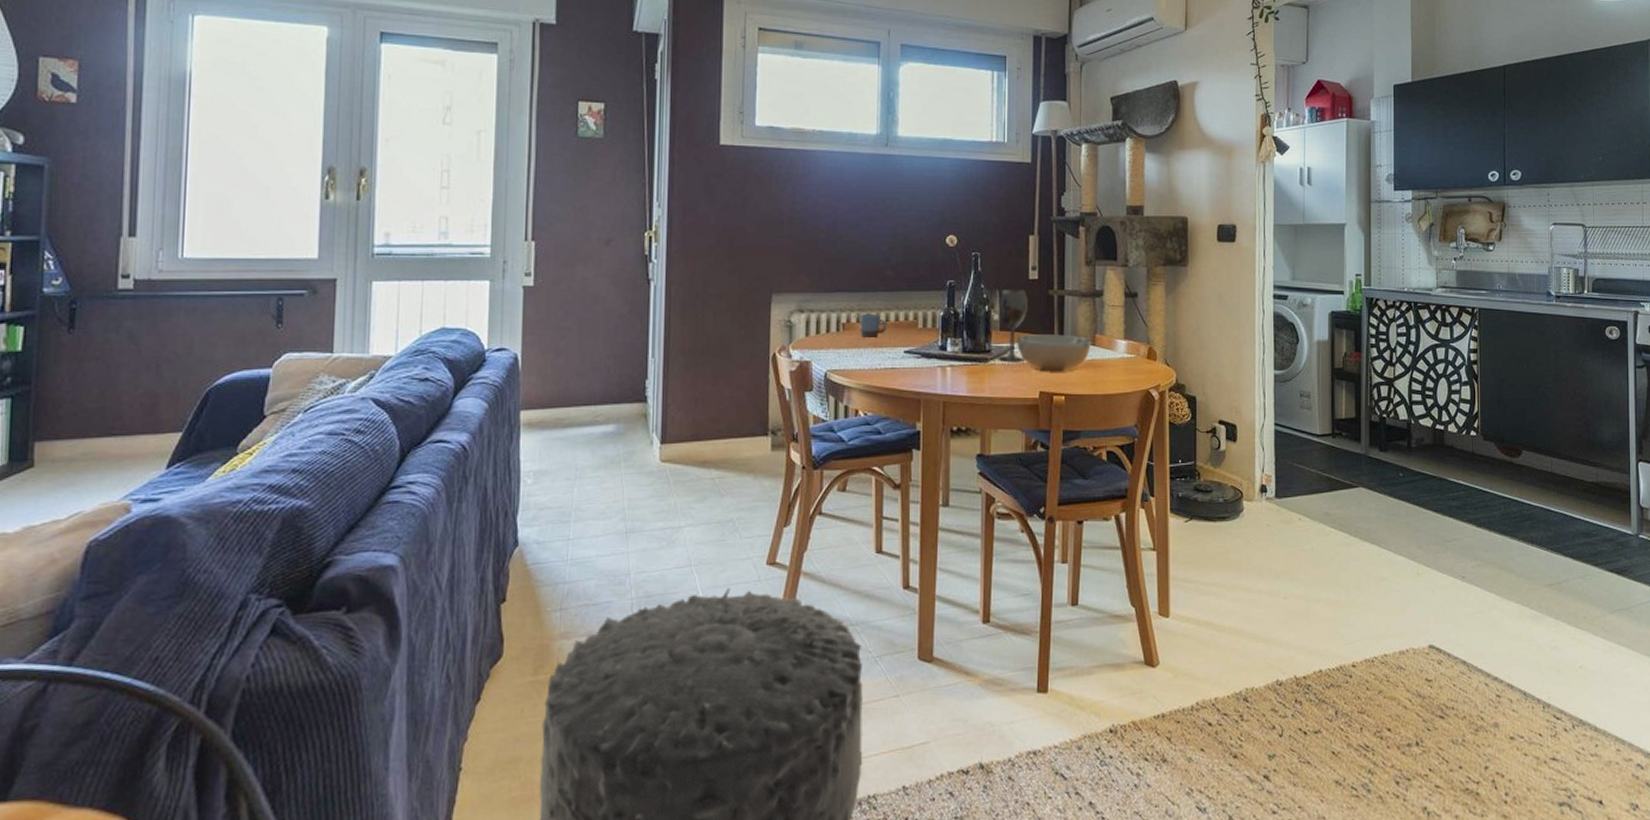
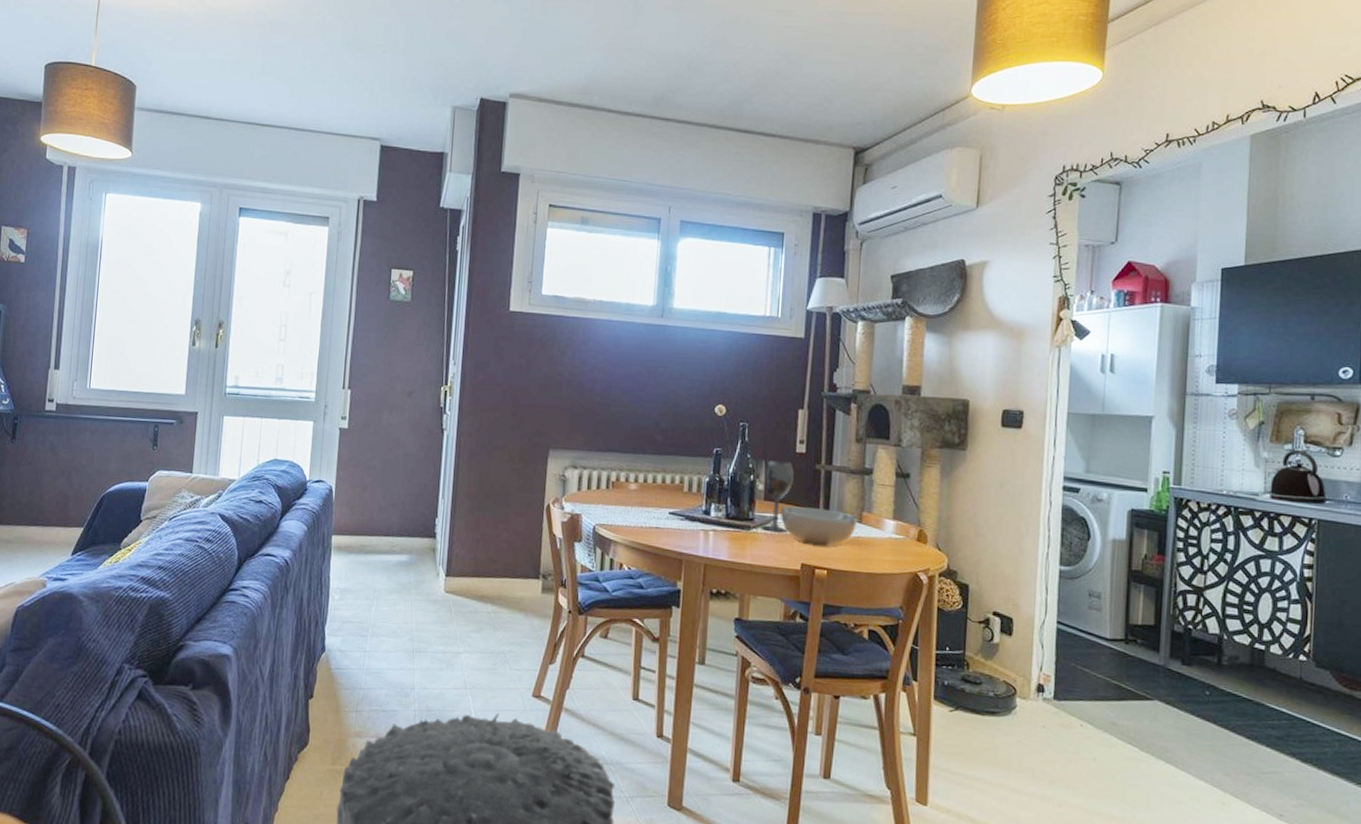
mug: present [860,314,887,339] -> none [628,474,654,498]
kettle: none [1440,247,1484,294] -> present [1268,450,1327,504]

